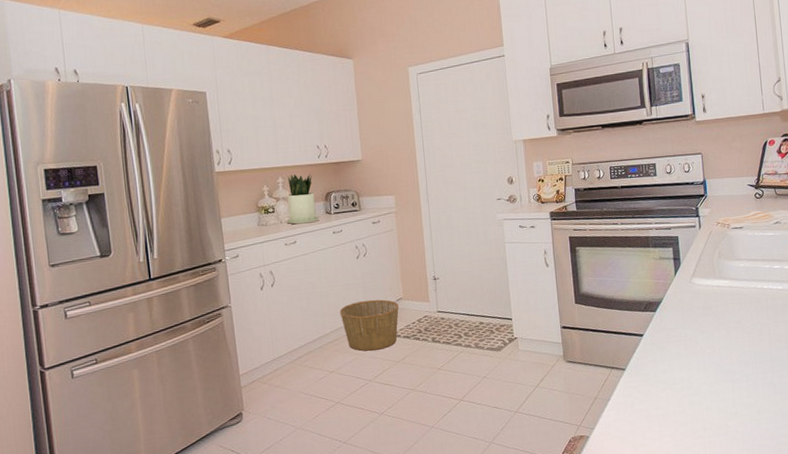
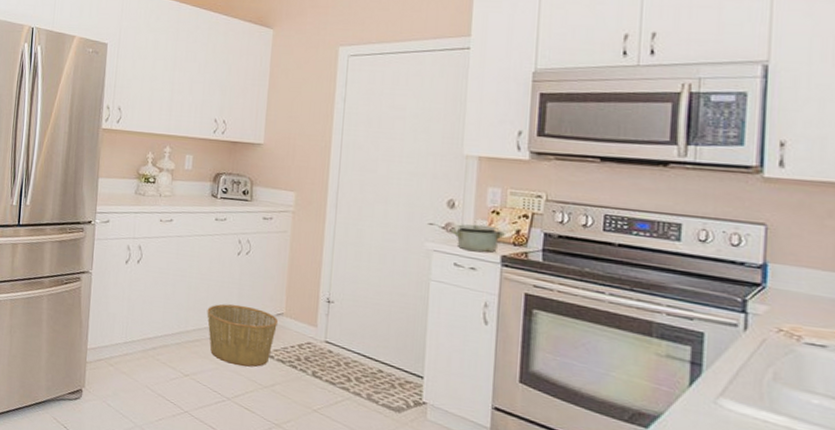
planter: present [286,173,319,225] -> none [166,146,203,204]
saucepan: none [512,191,550,215] -> present [449,224,505,253]

